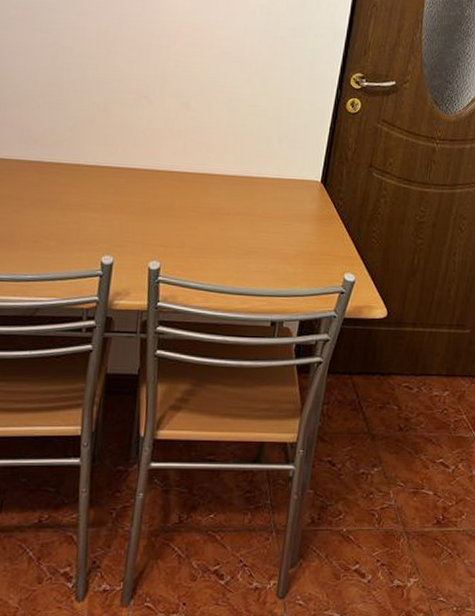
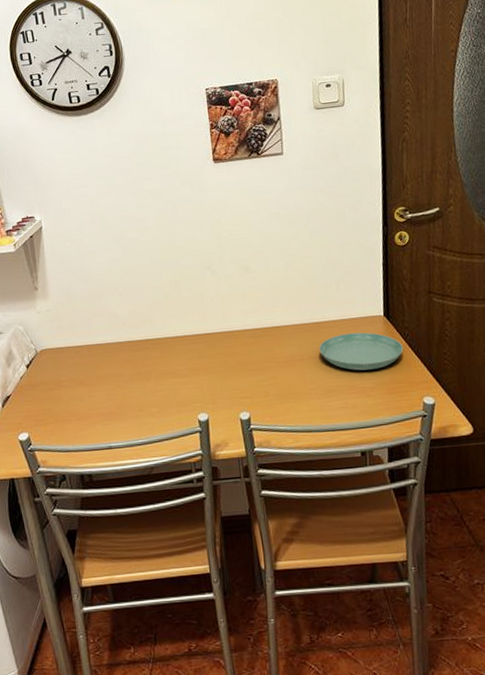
saucer: none [248,194,335,237] -> present [319,332,404,371]

